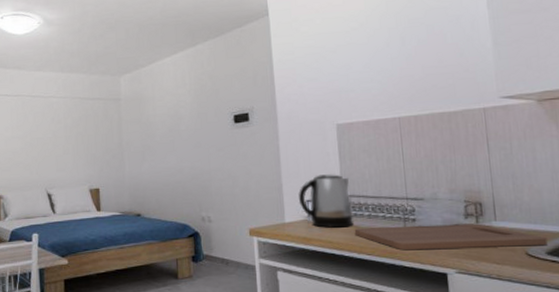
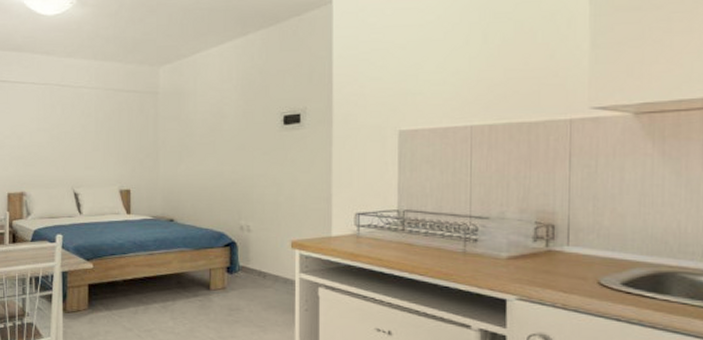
kettle: present [299,173,354,229] -> none [349,184,407,246]
cutting board: present [354,224,548,251] -> none [407,246,624,276]

